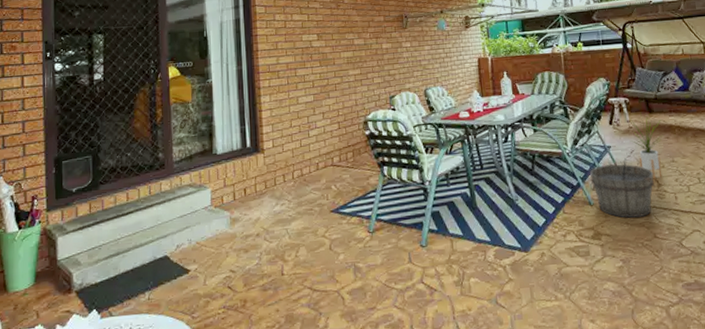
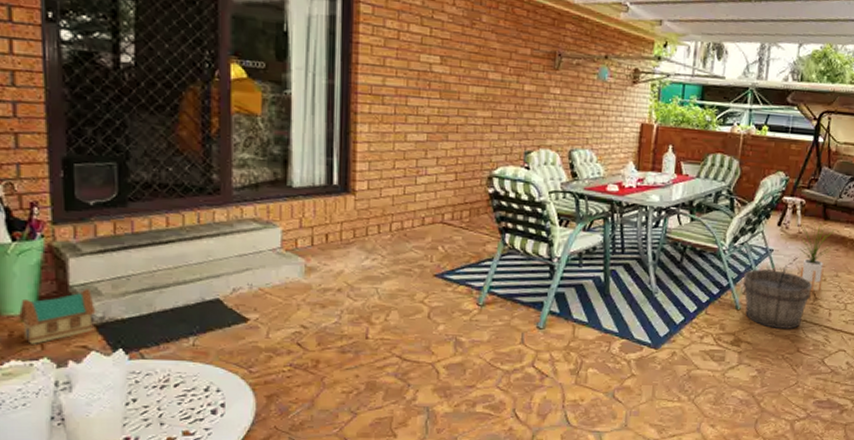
toy house: none [21,261,77,314] -> present [17,289,96,344]

